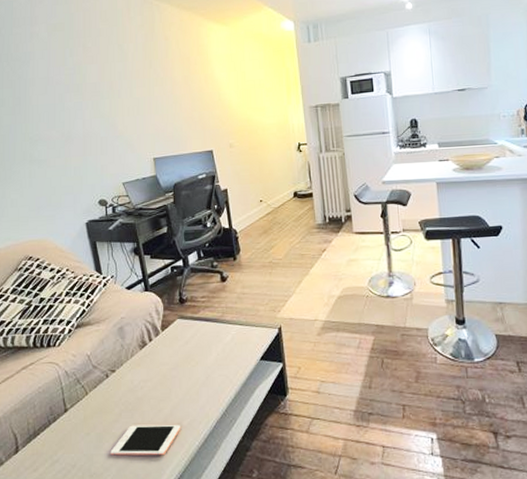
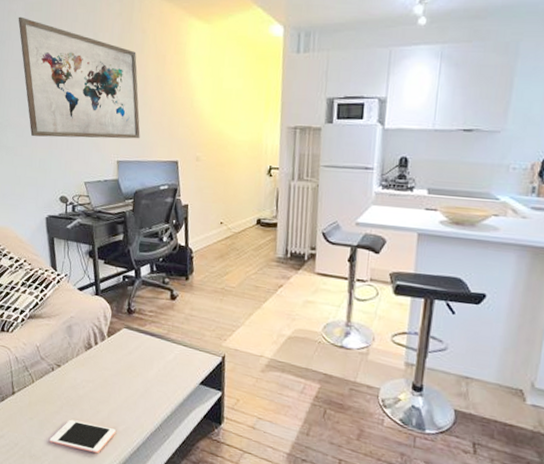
wall art: none [41,37,173,147] -> present [18,16,140,139]

